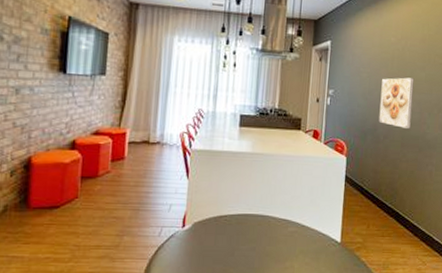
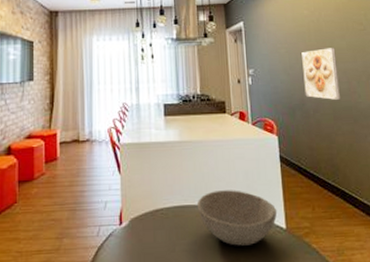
bowl: none [260,203,335,255] -> present [196,190,278,246]

